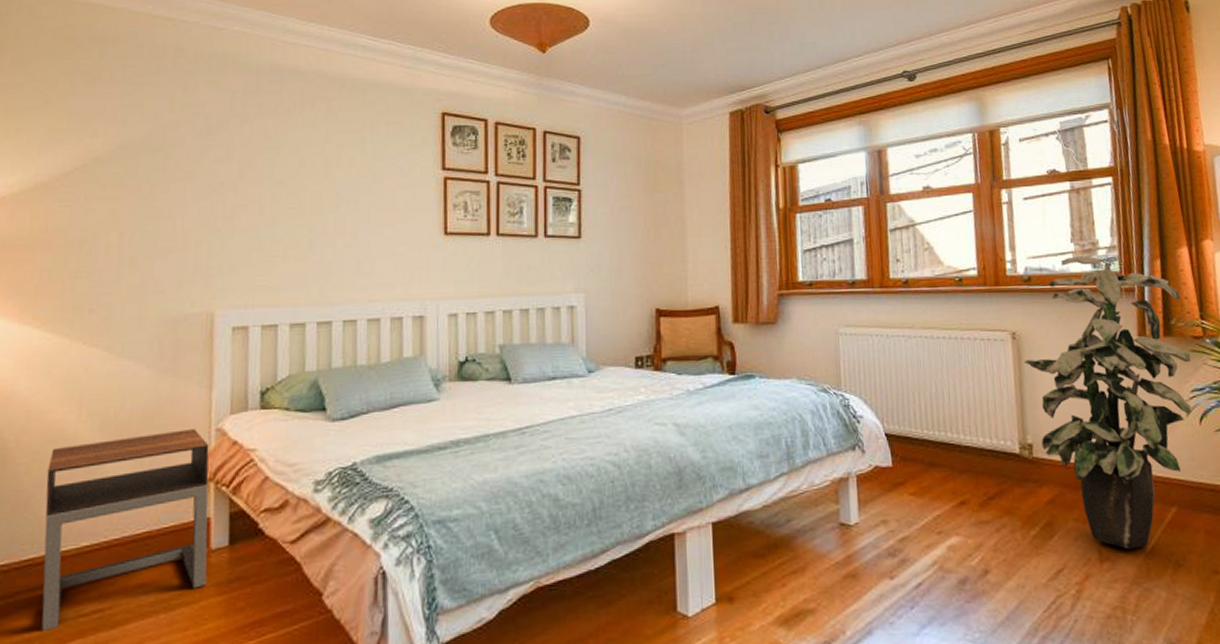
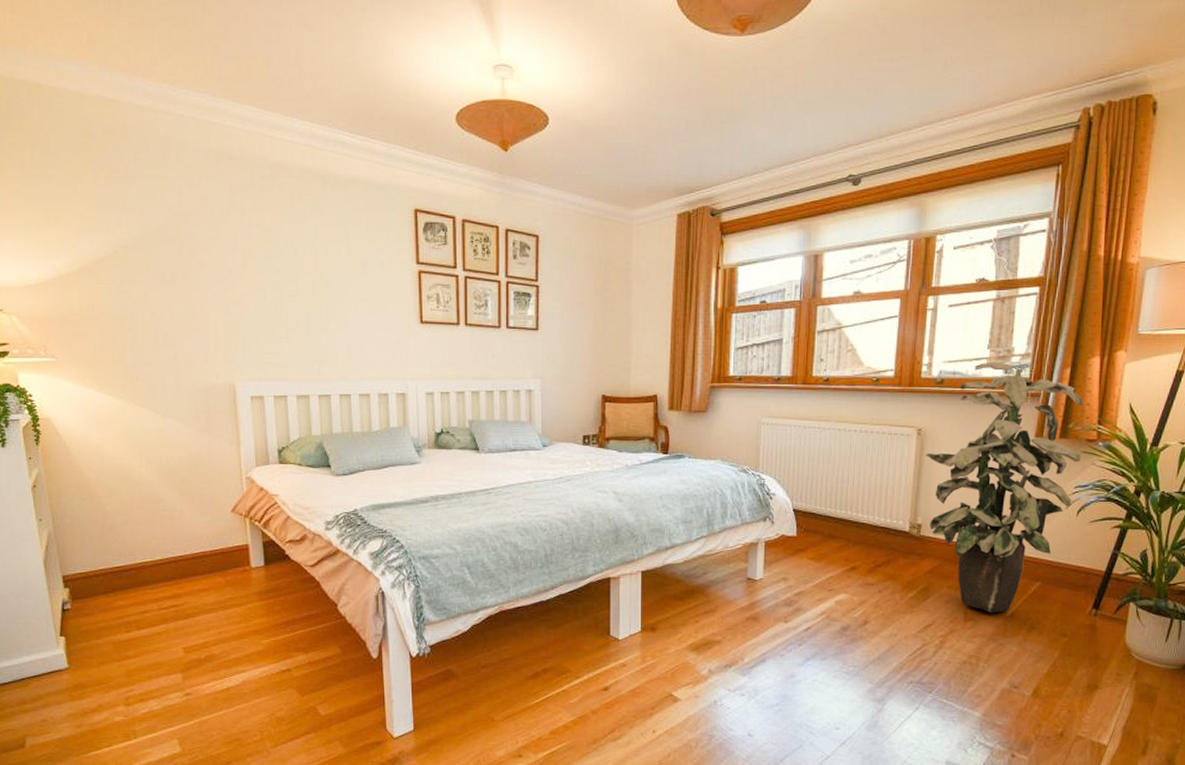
nightstand: present [41,429,209,631] -> none [123,477,251,617]

